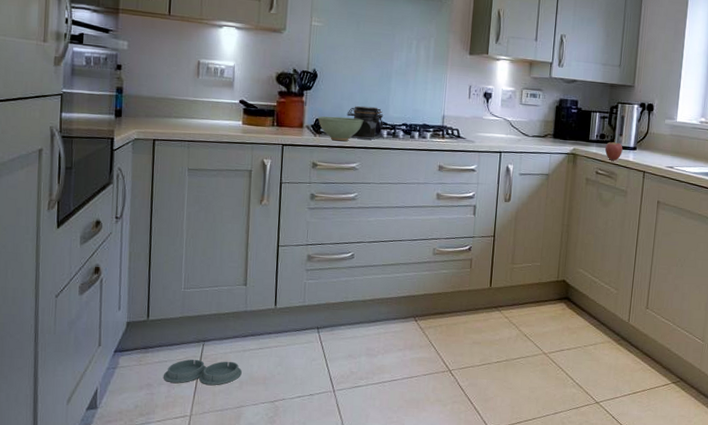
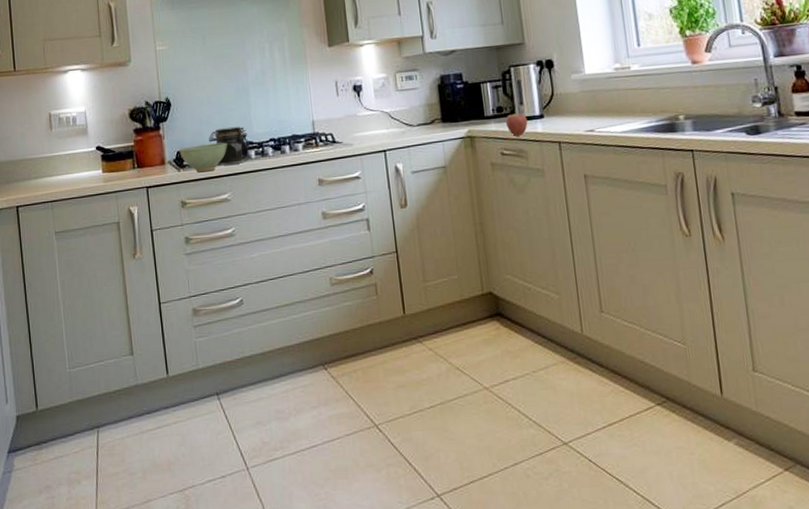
pet bowl: present [164,359,242,385] -> none [62,447,143,482]

